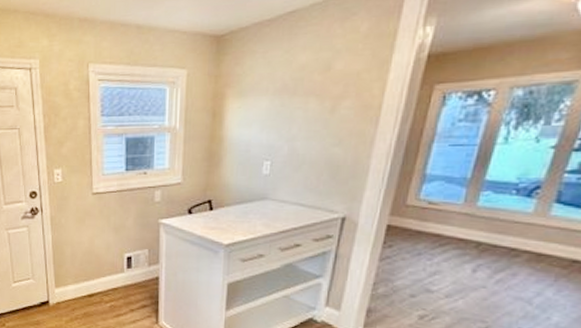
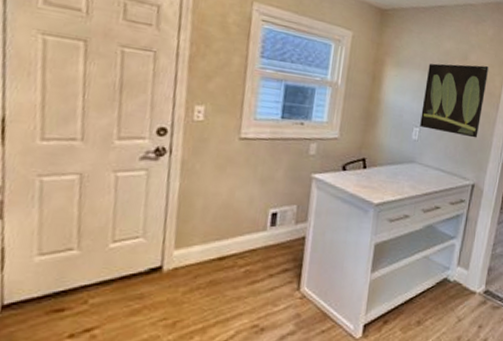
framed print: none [271,71,364,164] -> present [420,63,489,138]

